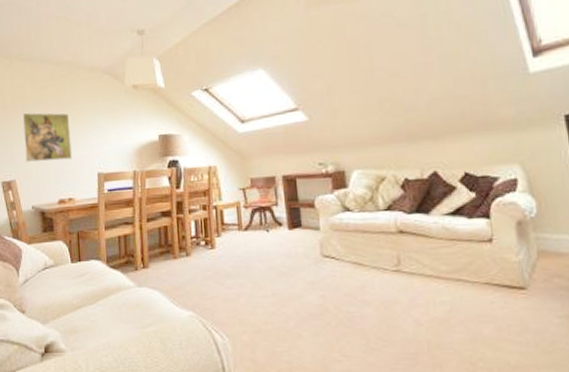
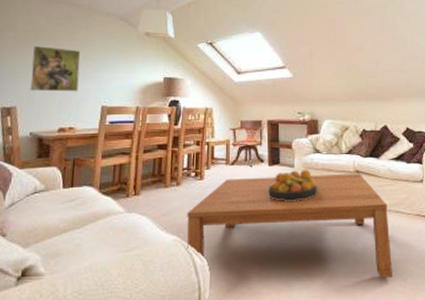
coffee table: none [201,233,457,360] -> present [187,173,393,278]
fruit bowl: none [290,231,352,271] -> present [268,169,318,201]

